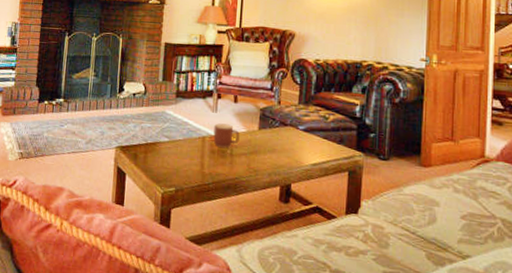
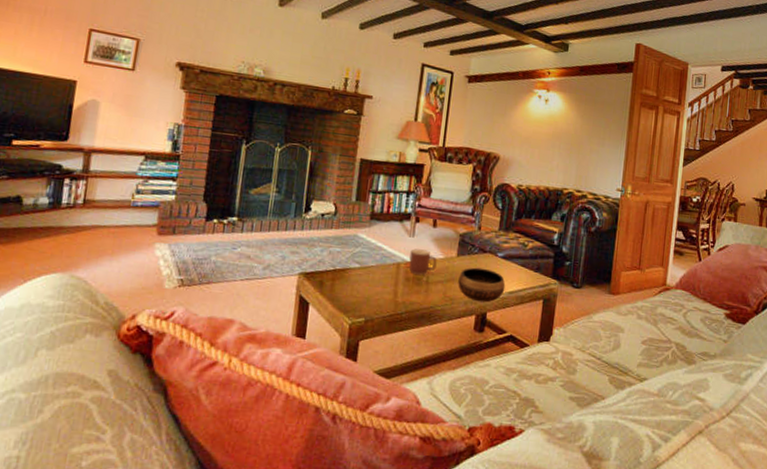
bowl: none [261,140,308,174] -> present [458,267,506,303]

